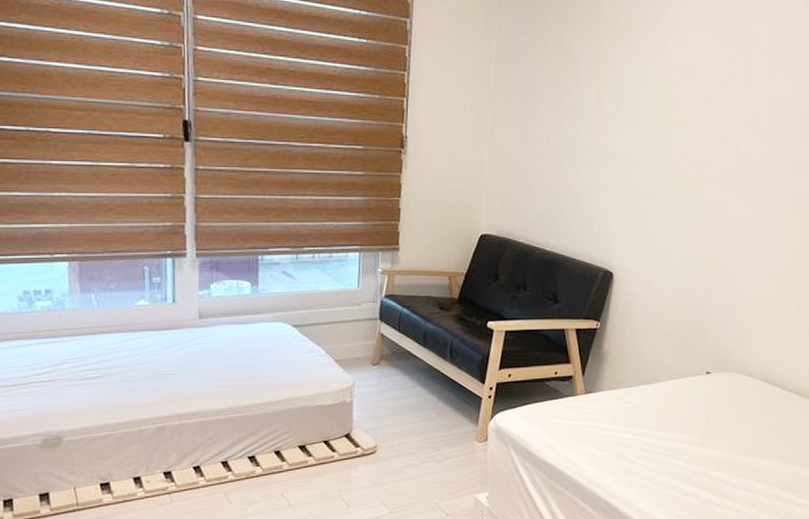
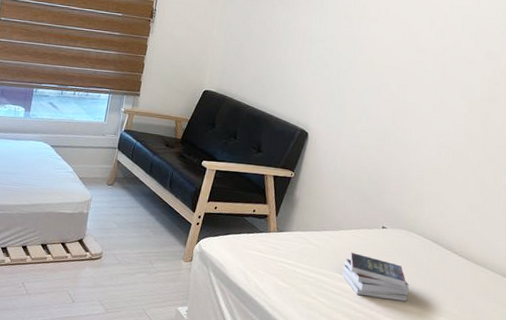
book: none [663,406,739,452] -> present [342,253,409,302]

